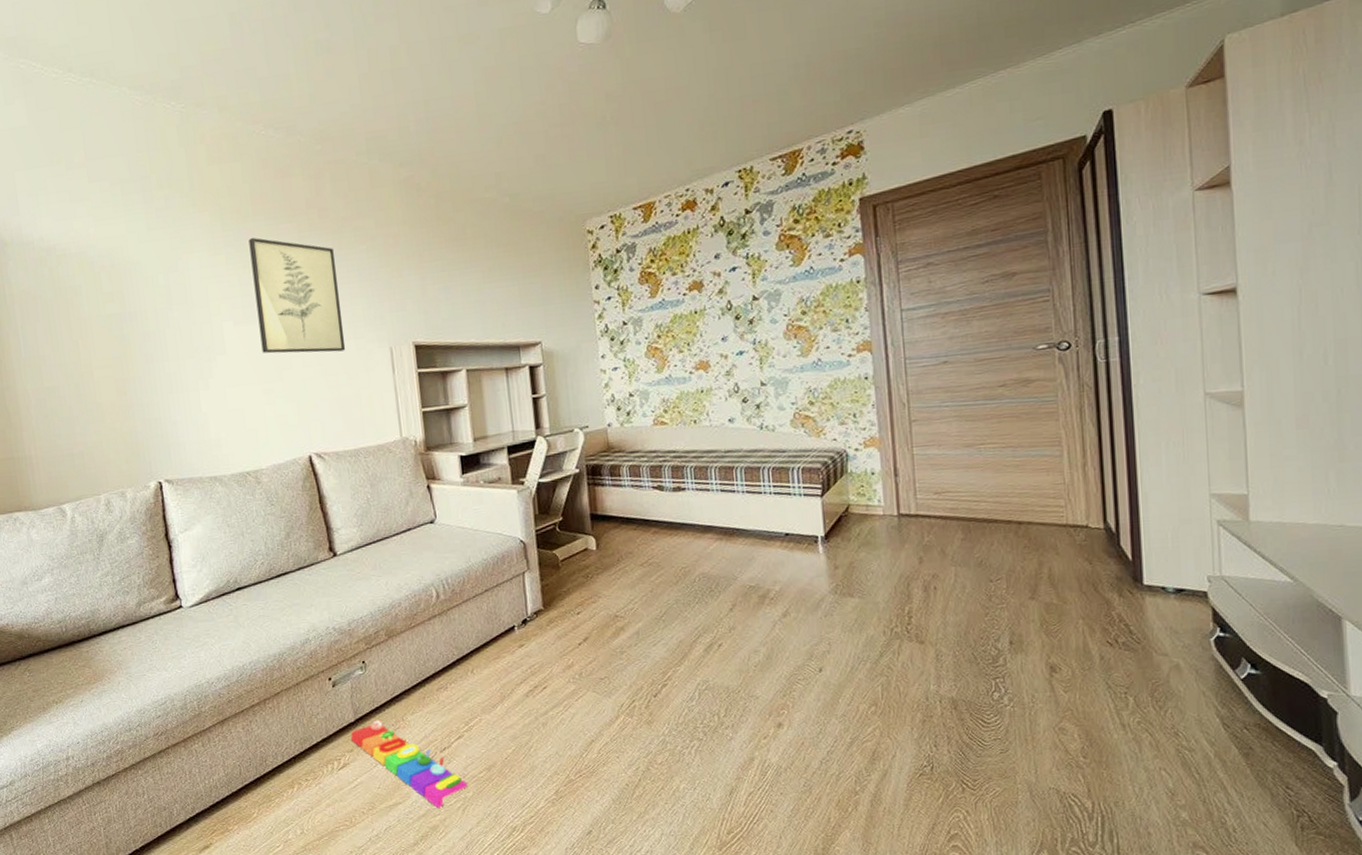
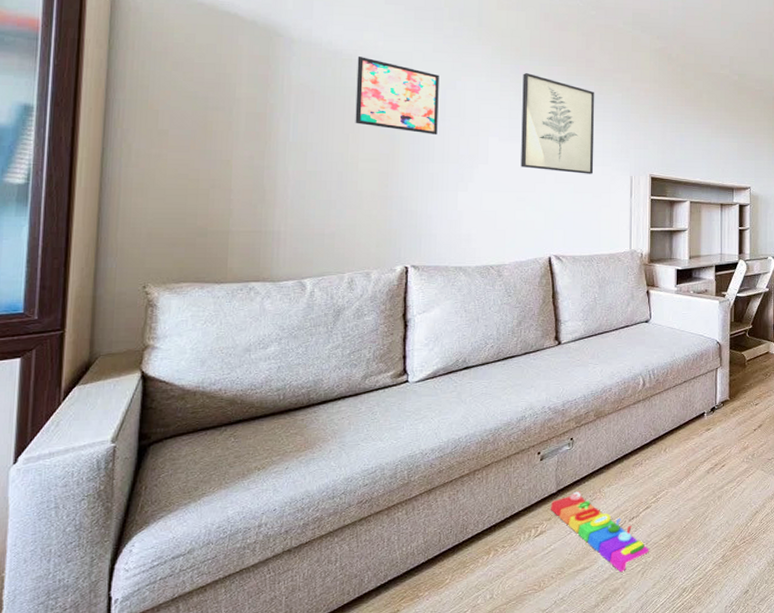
wall art: none [71,249,168,329] -> present [355,57,439,134]

